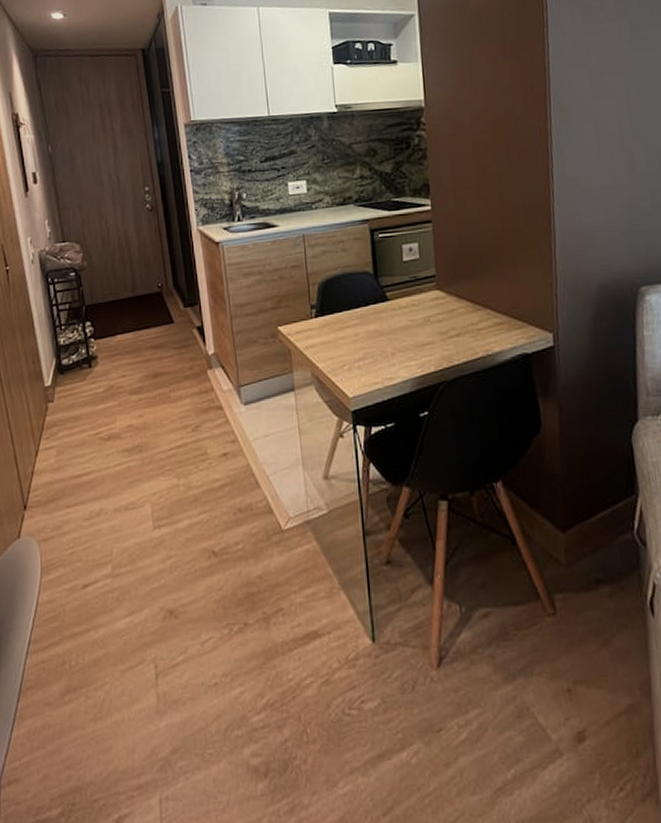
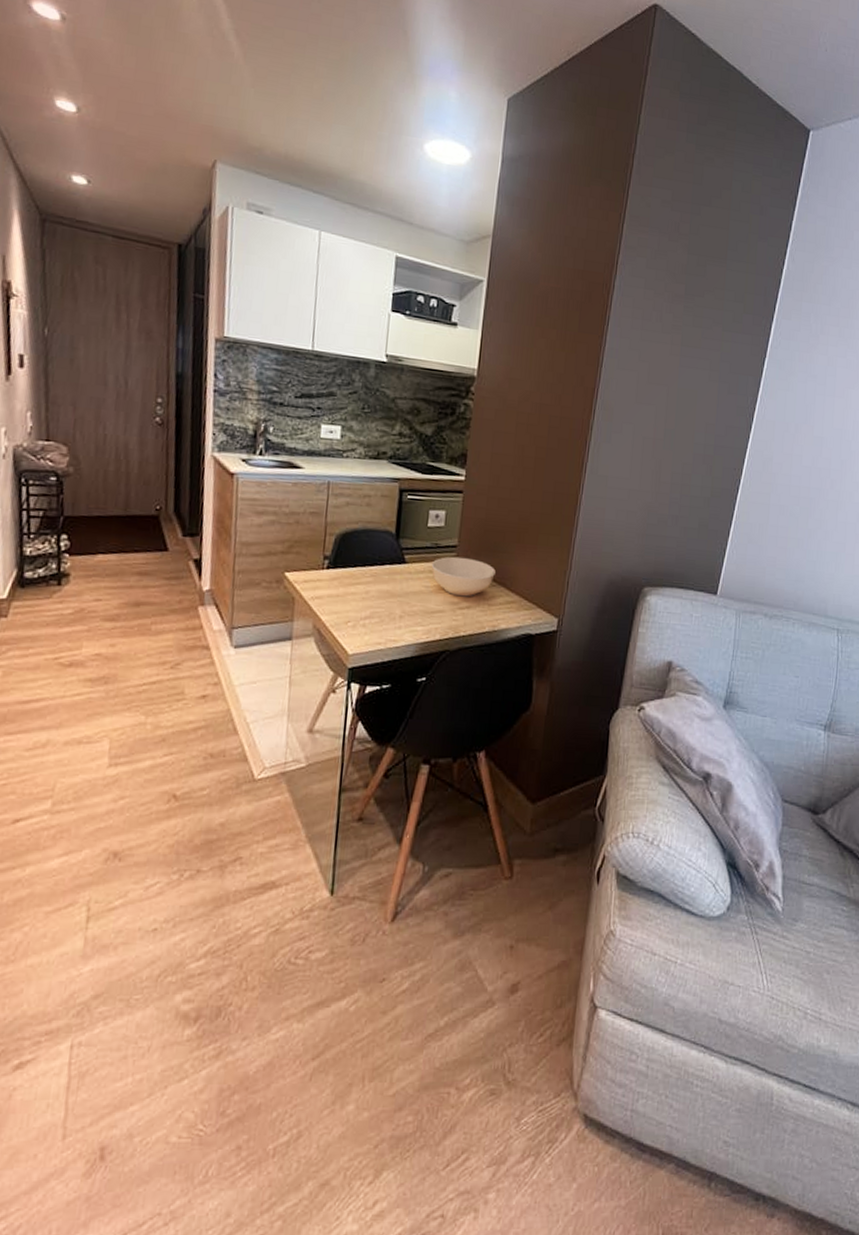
bowl: none [413,285,479,326] -> present [431,556,496,597]

